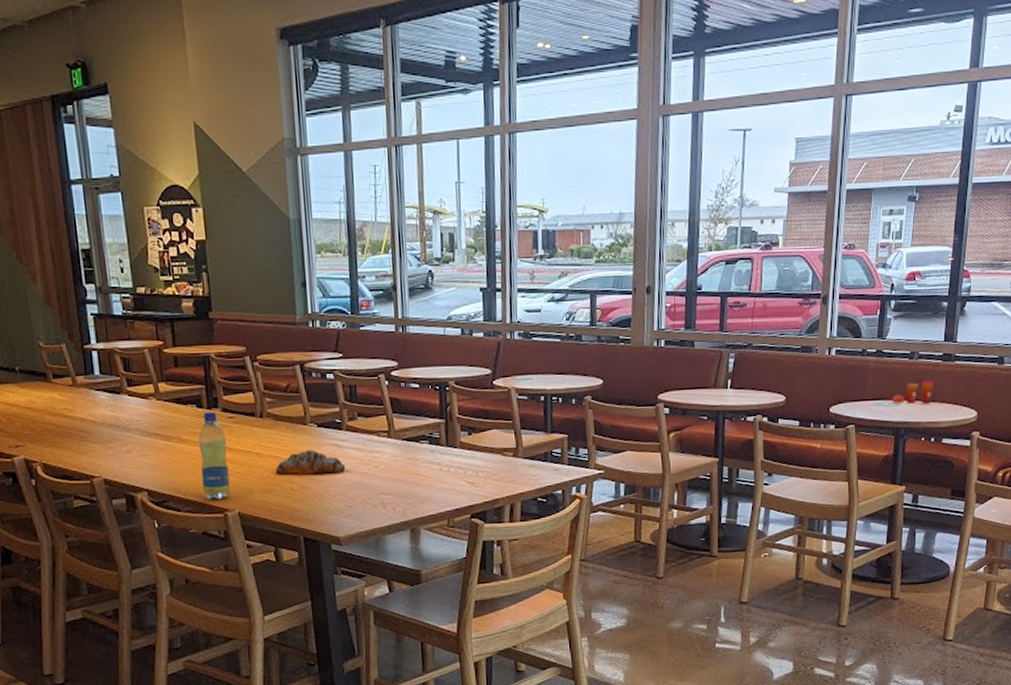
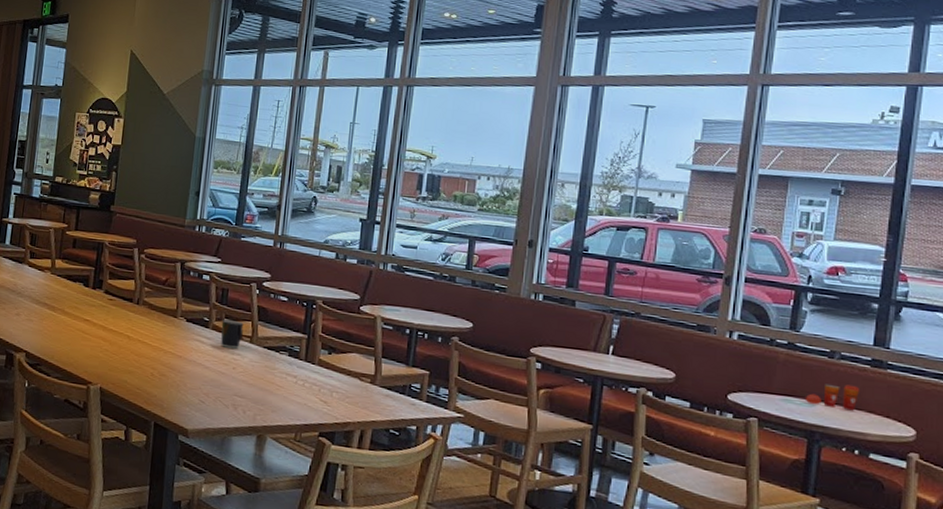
bottle: present [198,412,231,500] -> none [73,291,103,372]
pastry: present [275,450,346,475] -> none [140,341,206,368]
mug: none [355,417,379,447] -> present [221,320,244,349]

